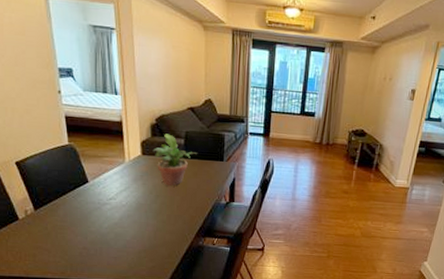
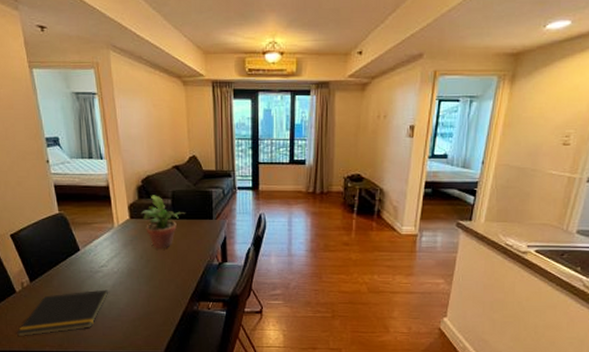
notepad: none [17,221,115,263] -> present [16,289,108,337]

